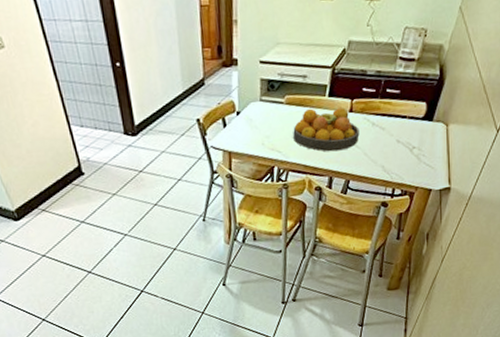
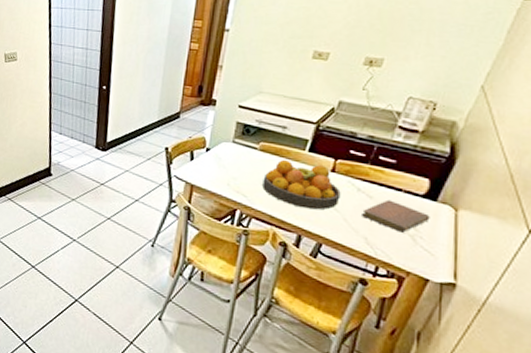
notebook: none [378,127,429,155] -> present [362,199,430,233]

